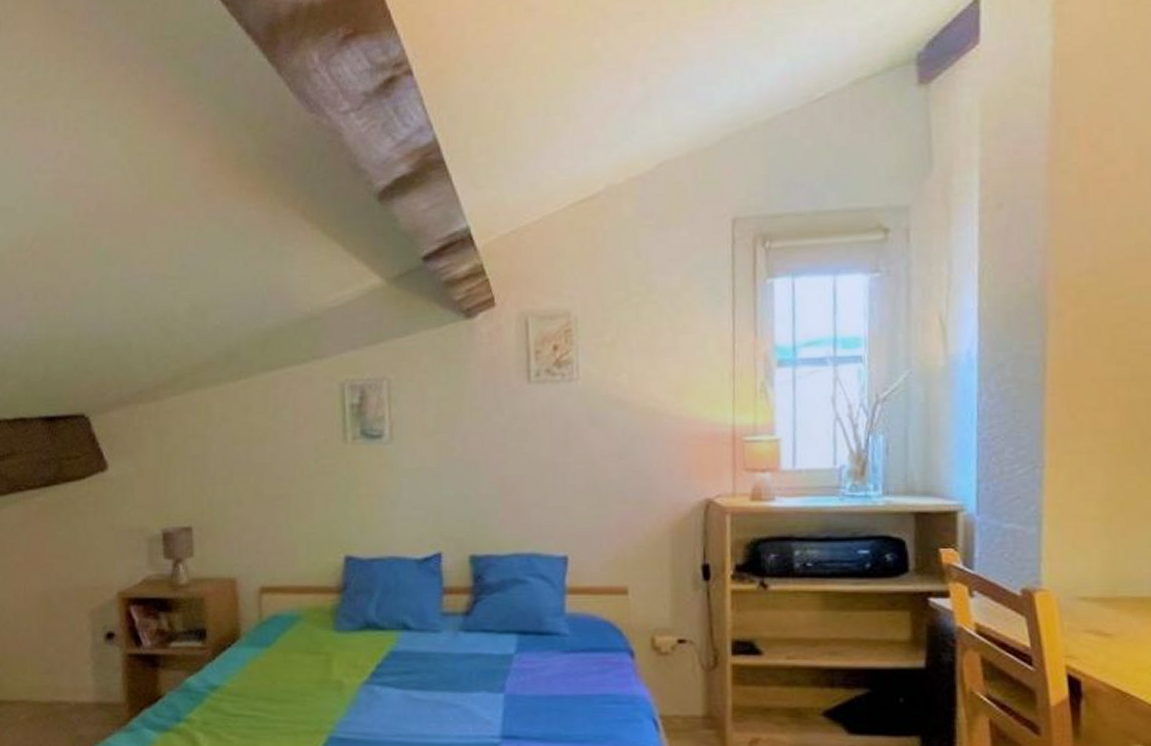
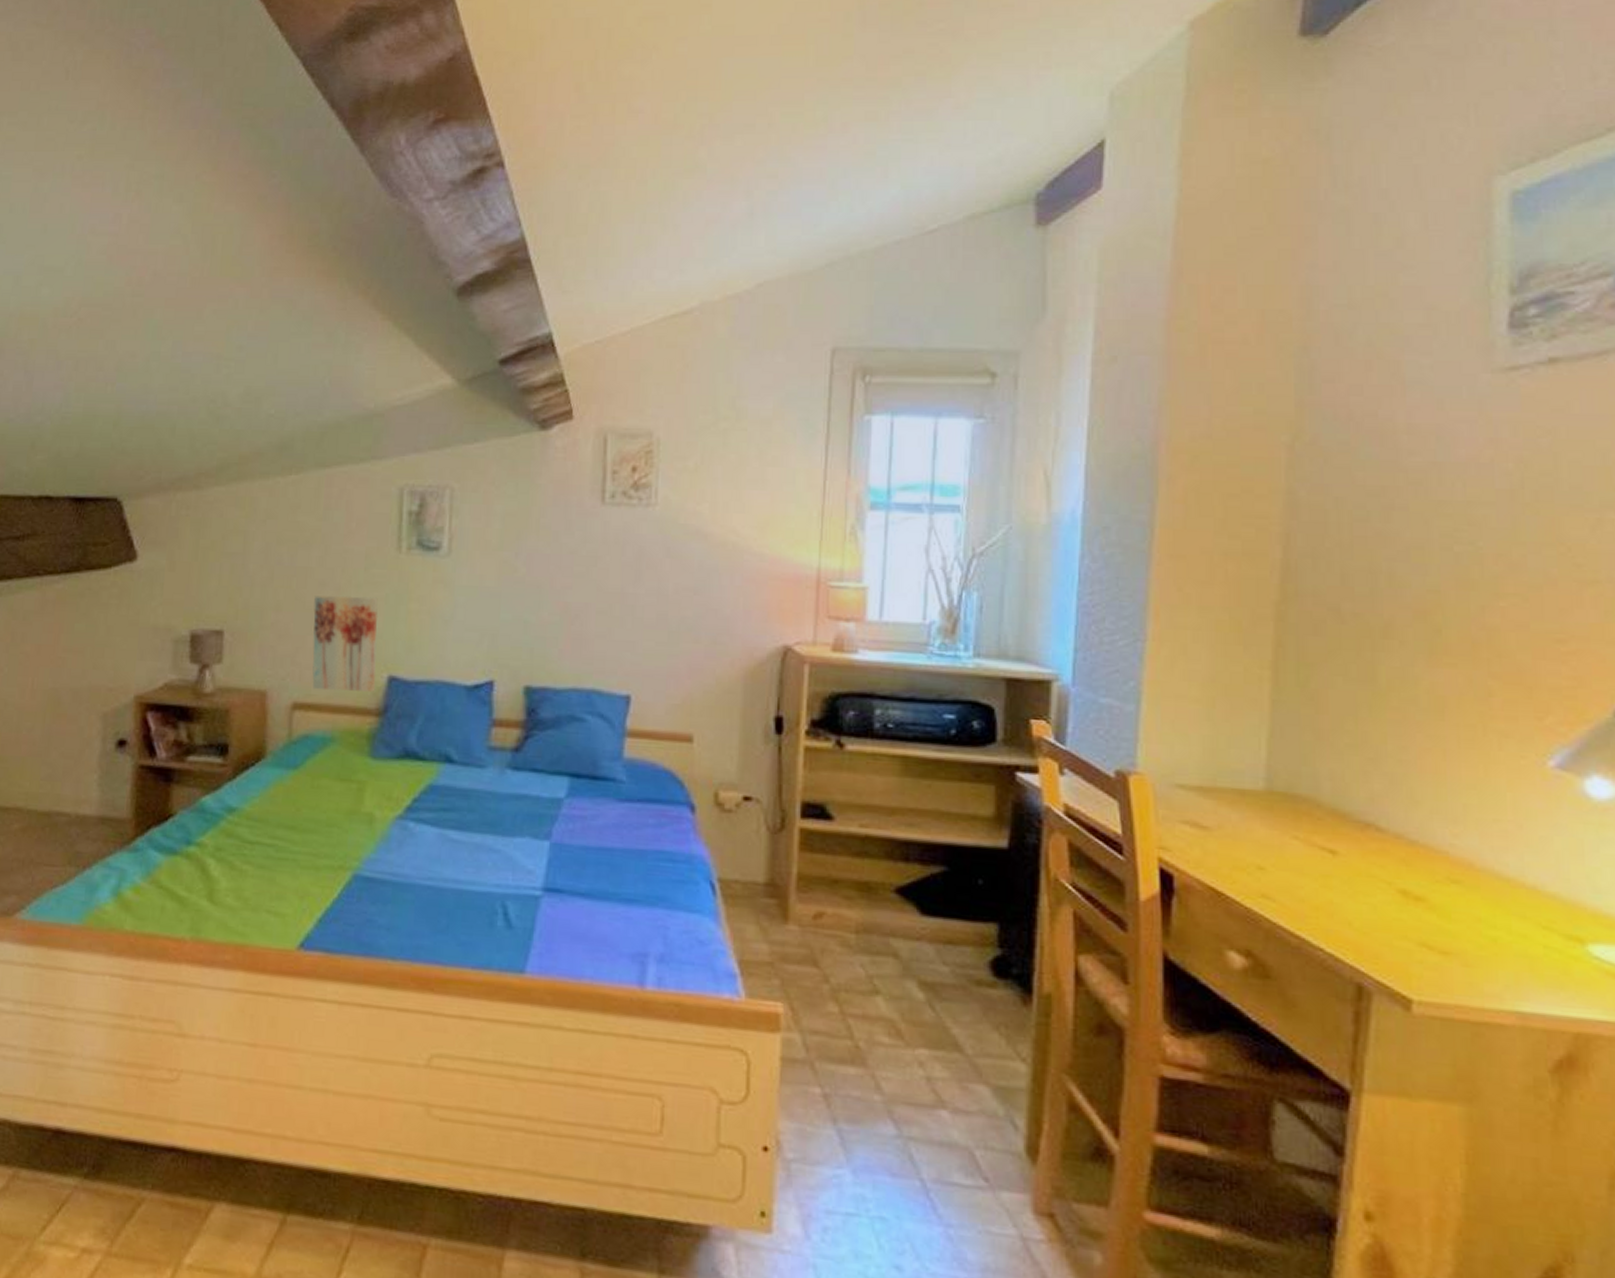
wall art: none [272,485,334,574] -> present [312,595,378,692]

